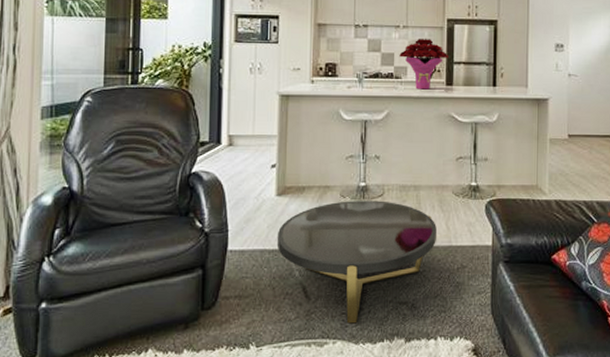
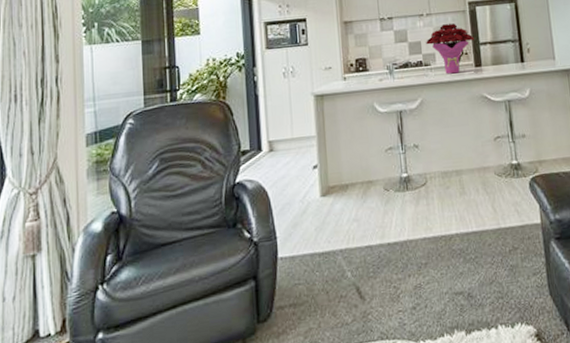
coffee table: present [276,200,437,324] -> none [325,189,485,322]

